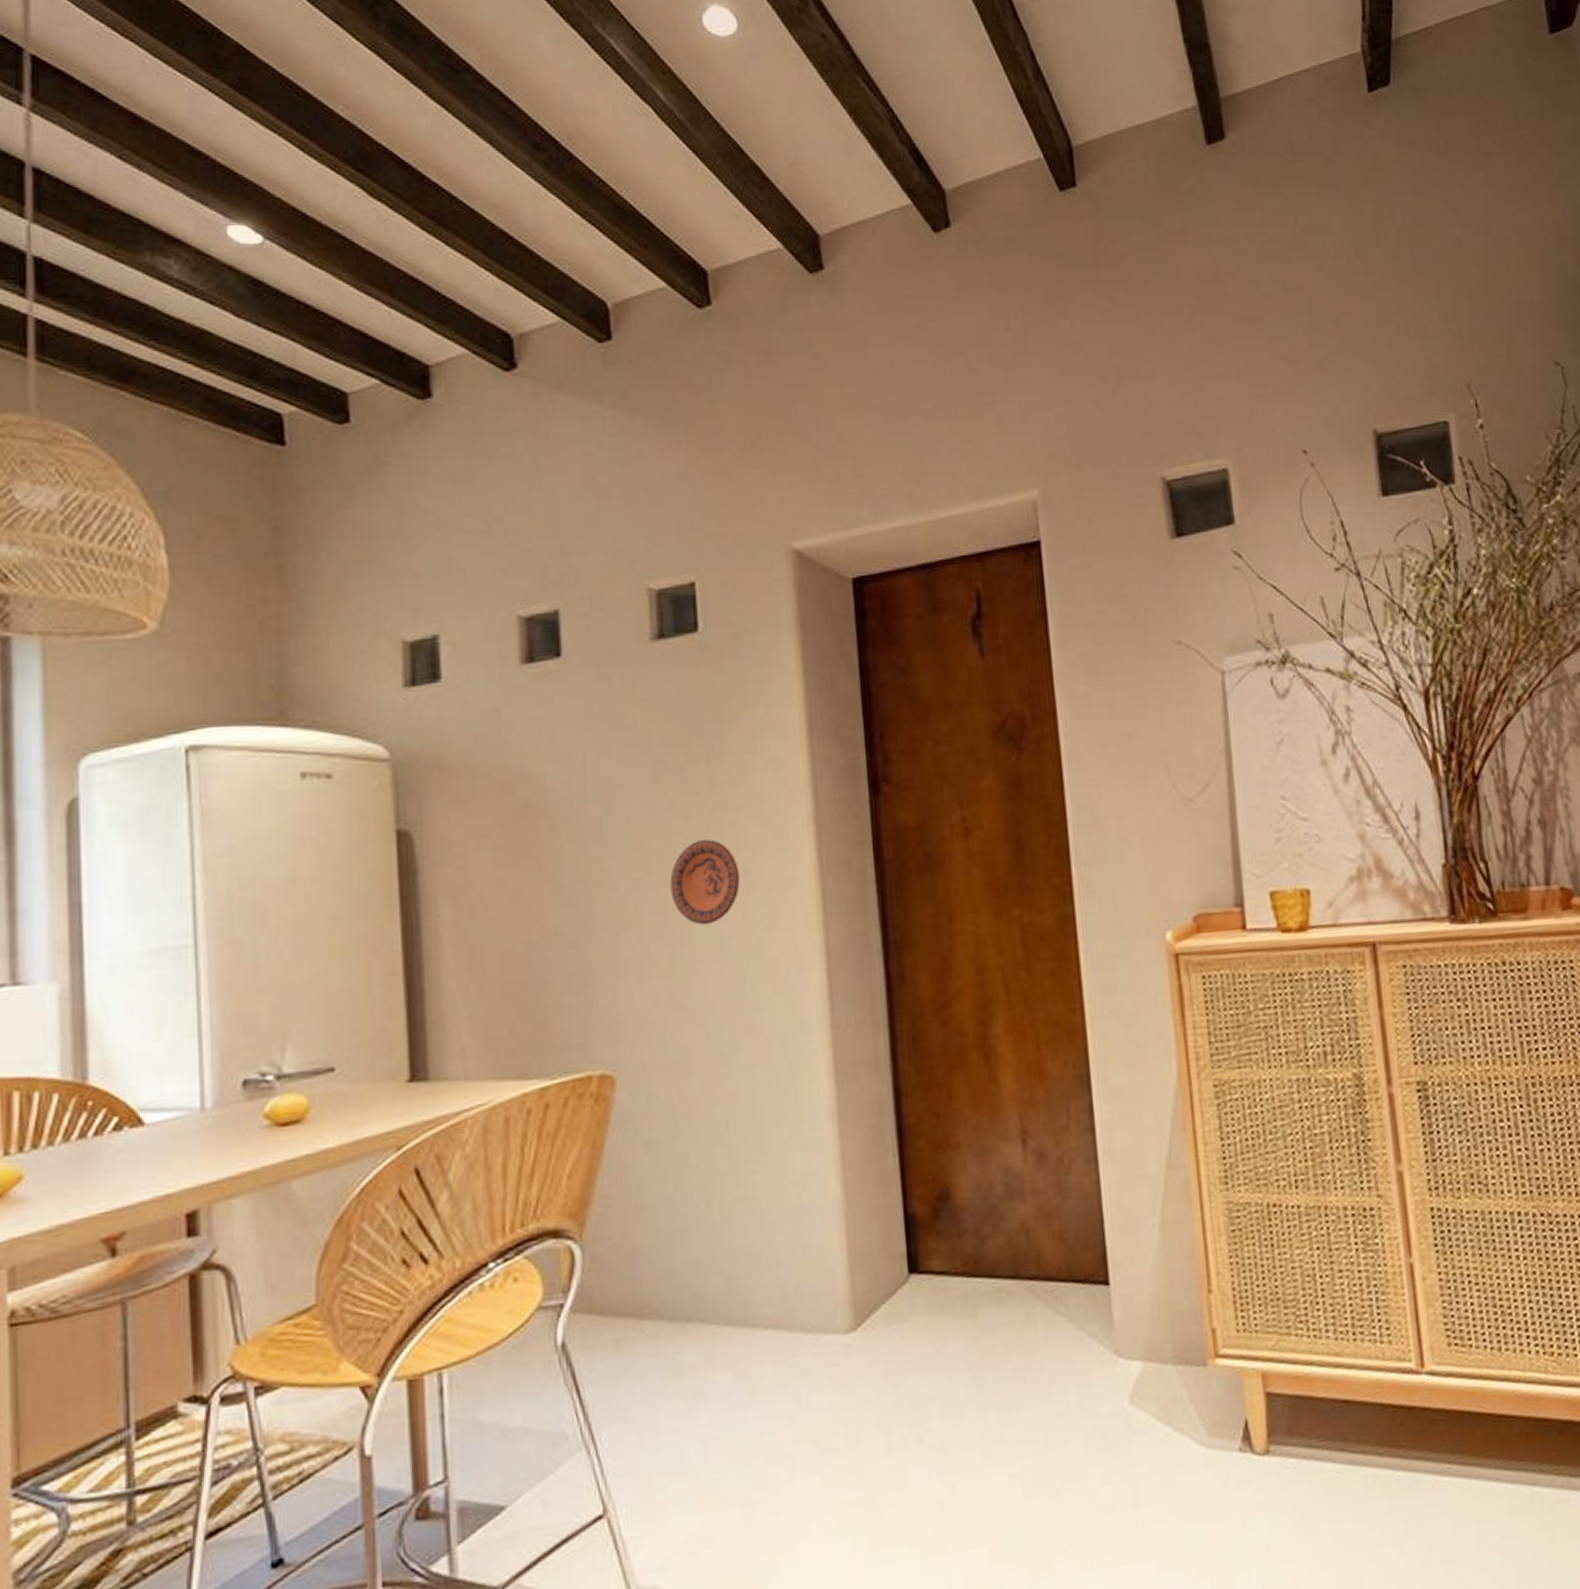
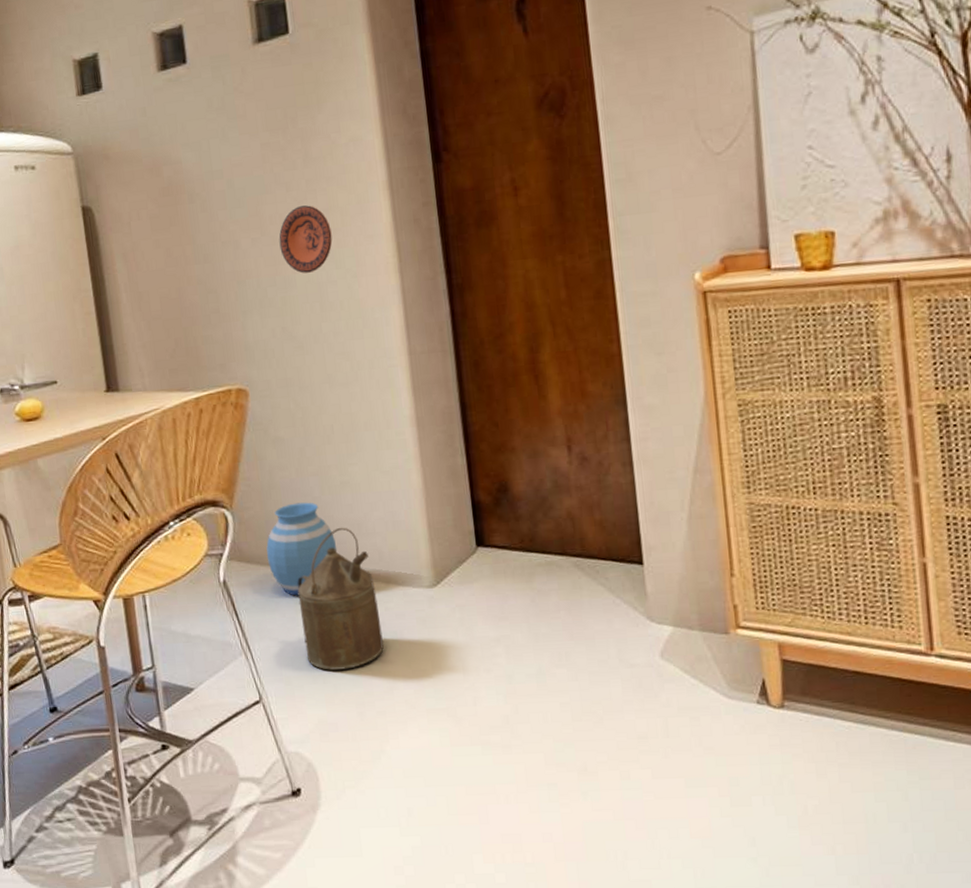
vase: none [627,1225,726,1358] -> present [266,502,338,596]
watering can: none [667,1257,783,1461] -> present [297,527,384,670]

